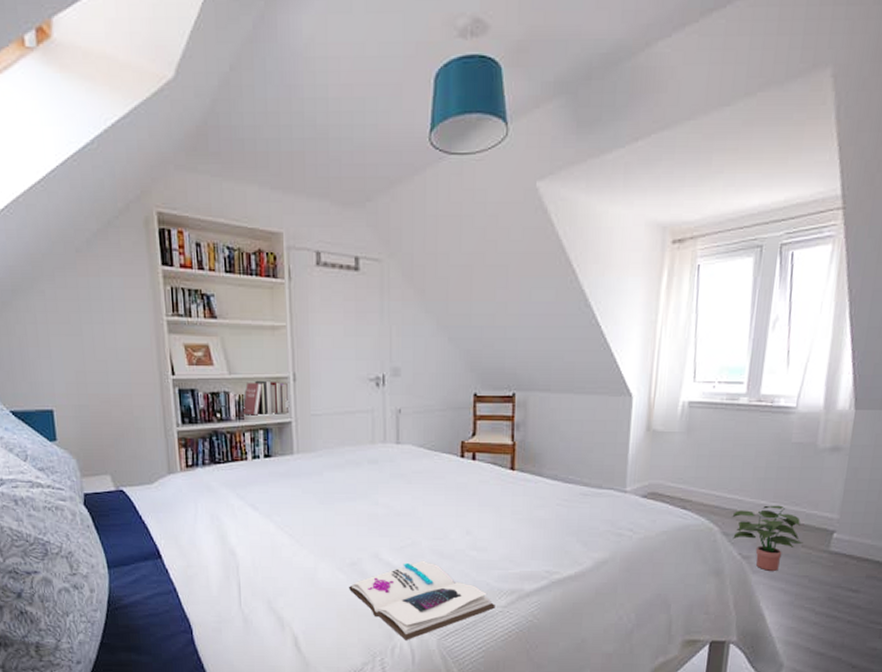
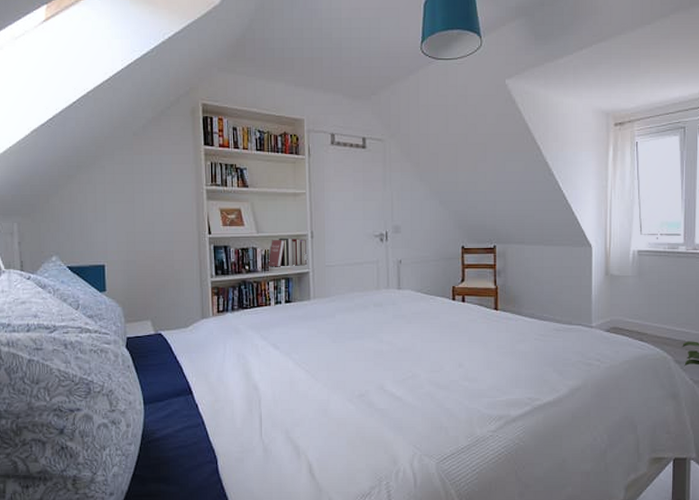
book: present [349,560,495,640] -> none [358,391,486,465]

